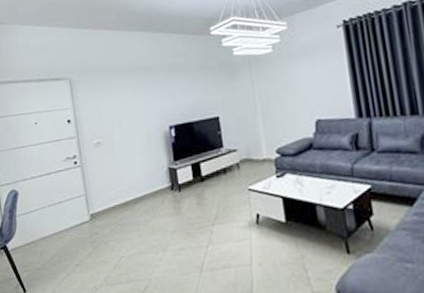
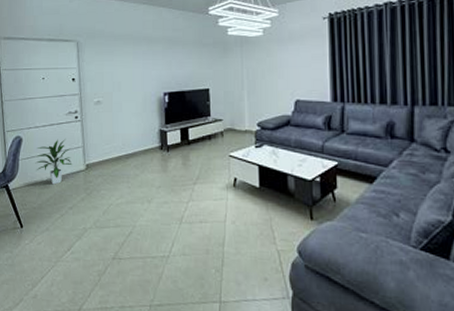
indoor plant: none [34,188,76,241] -> present [35,139,73,185]

